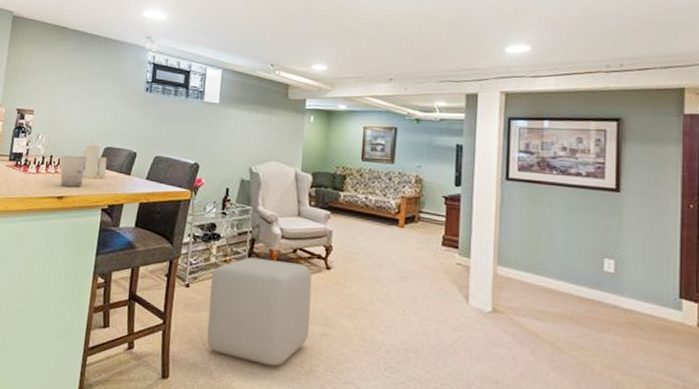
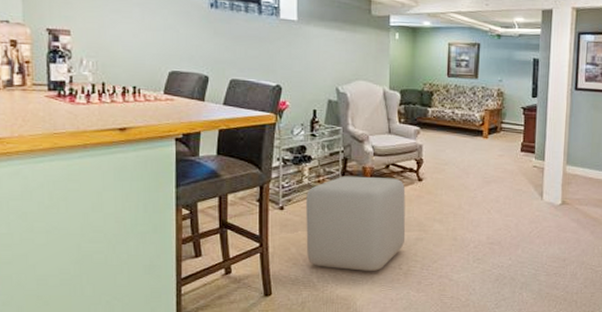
cup: present [59,155,87,187] -> none [114,82,149,117]
candle: present [82,143,107,180] -> none [143,67,175,107]

